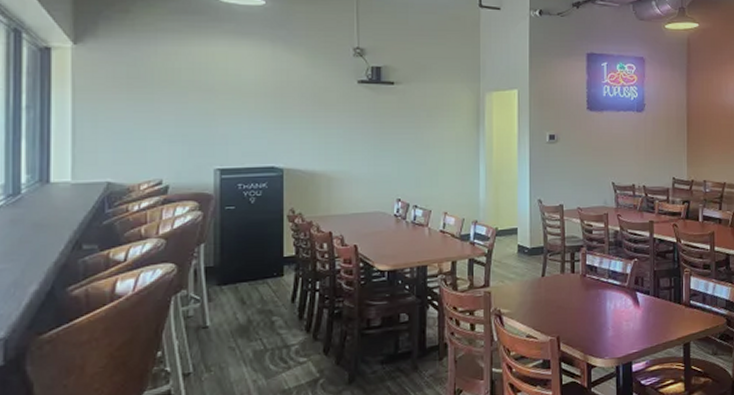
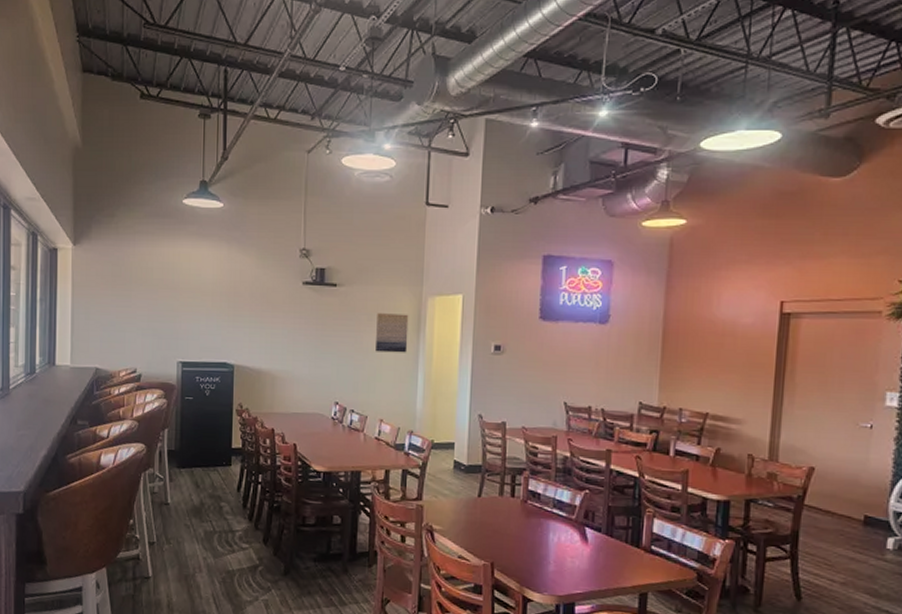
wall art: none [437,109,468,147] -> present [376,313,409,353]

